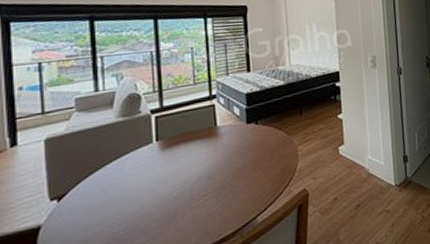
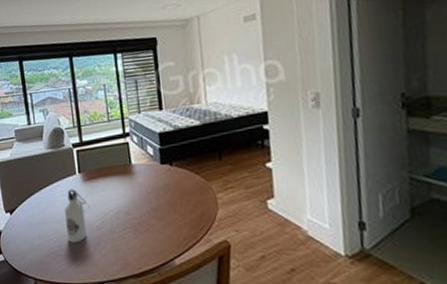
water bottle: none [135,159,168,223] -> present [65,189,91,243]

